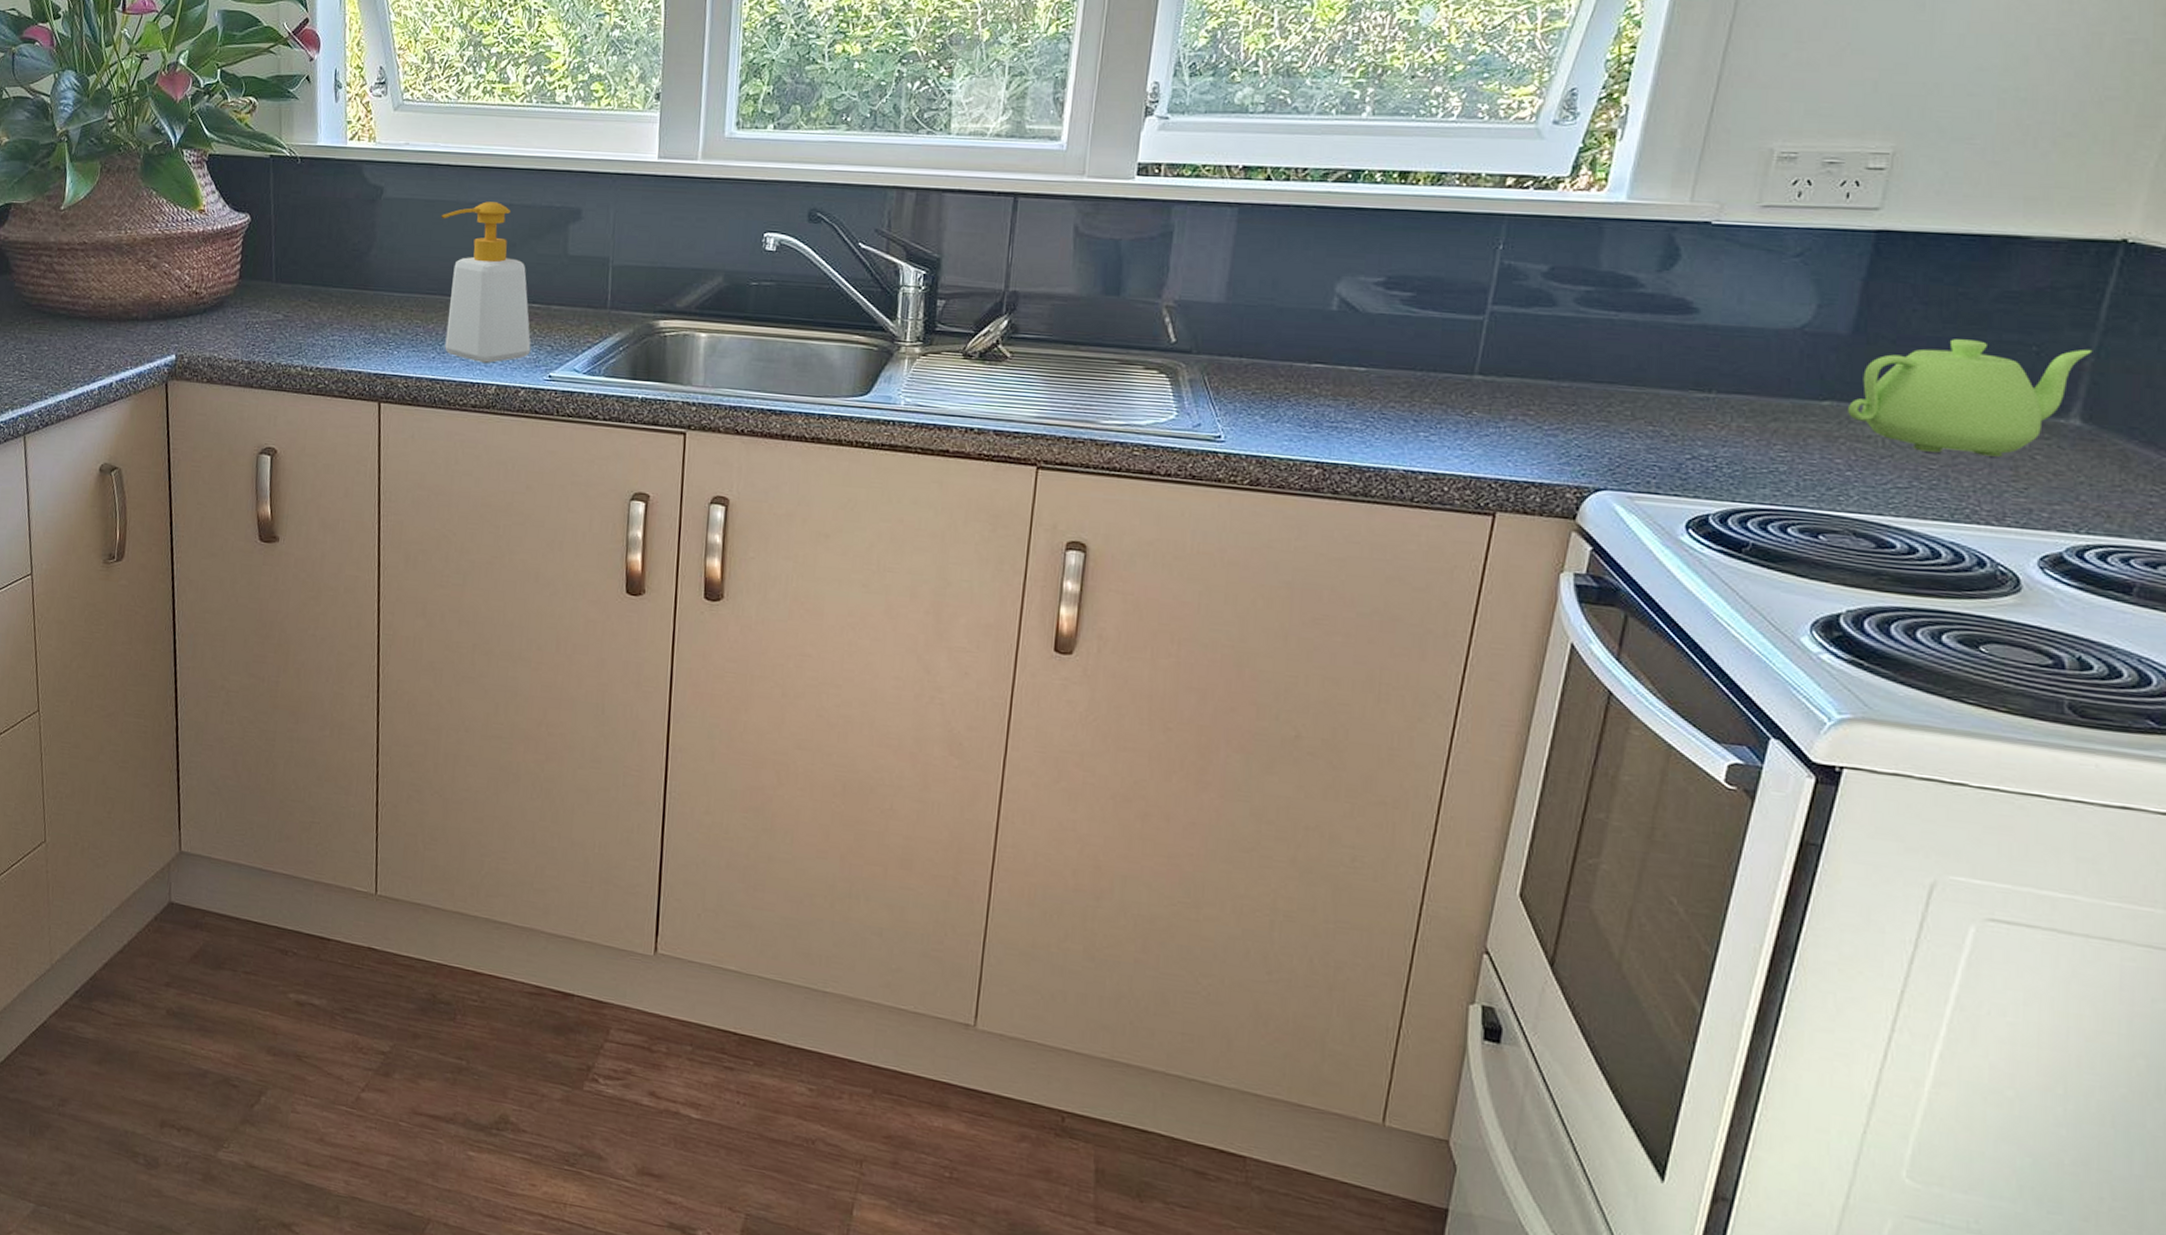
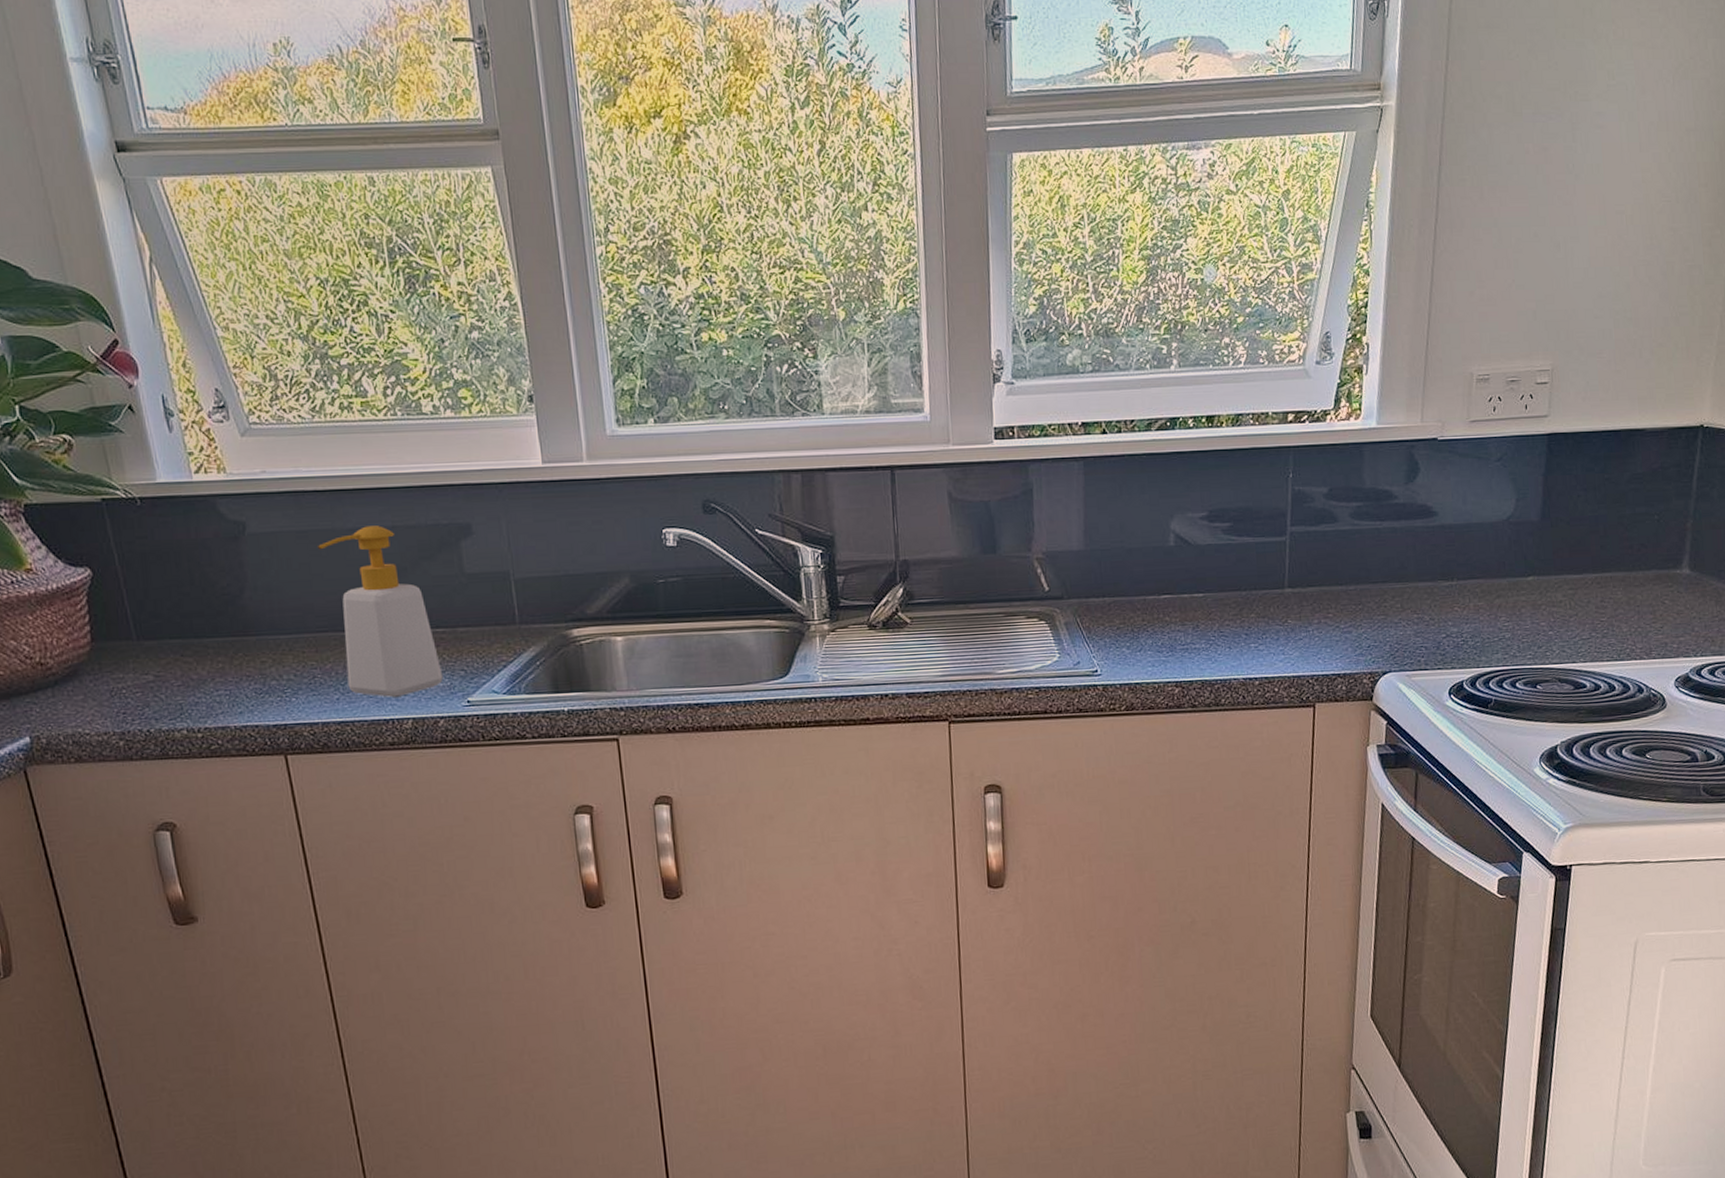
teapot: present [1847,339,2093,457] -> none [1544,513,1691,608]

